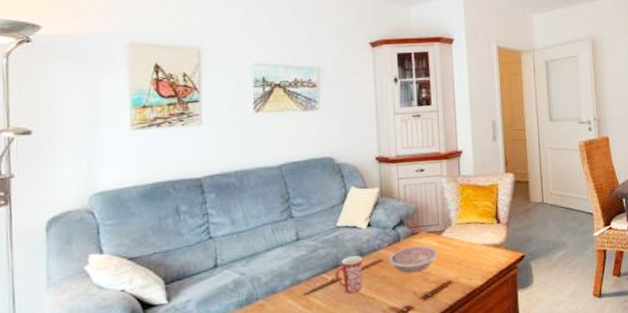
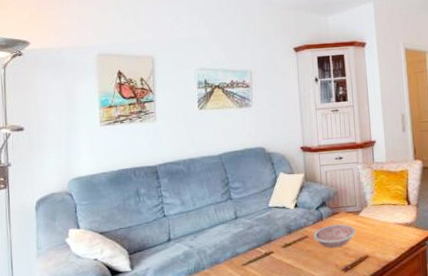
mug: present [335,256,363,293] -> none [268,232,291,265]

